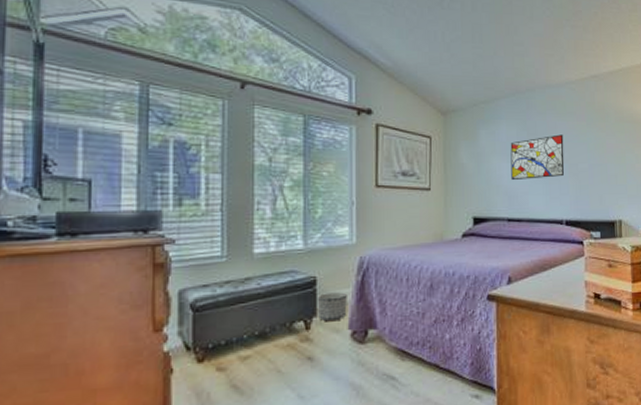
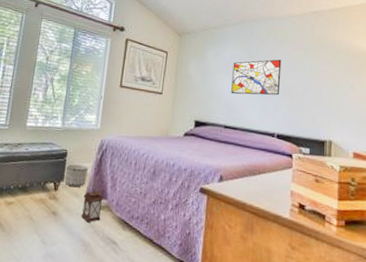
lantern: none [346,314,372,362] -> present [81,185,103,223]

